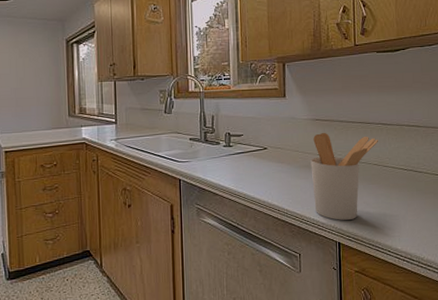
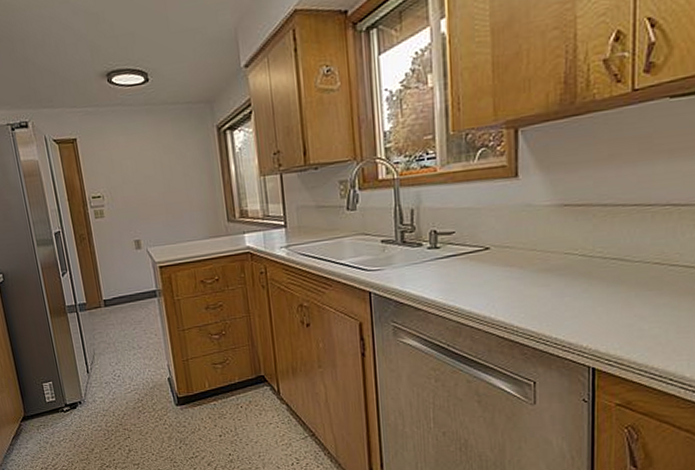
utensil holder: present [310,132,378,220] -> none [554,222,664,340]

